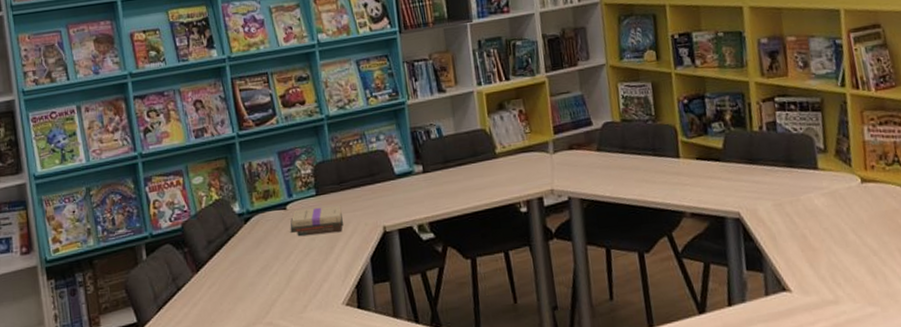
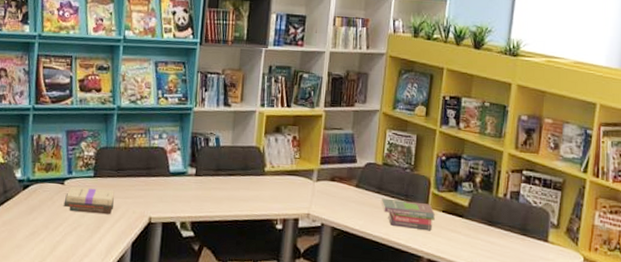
books: none [627,154,690,185] -> present [380,198,435,231]

